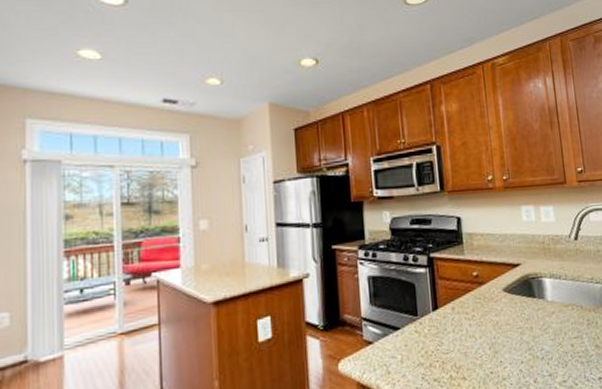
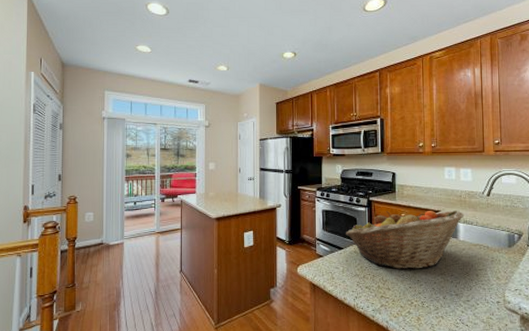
fruit basket: none [402,261,550,349] -> present [346,210,465,269]

